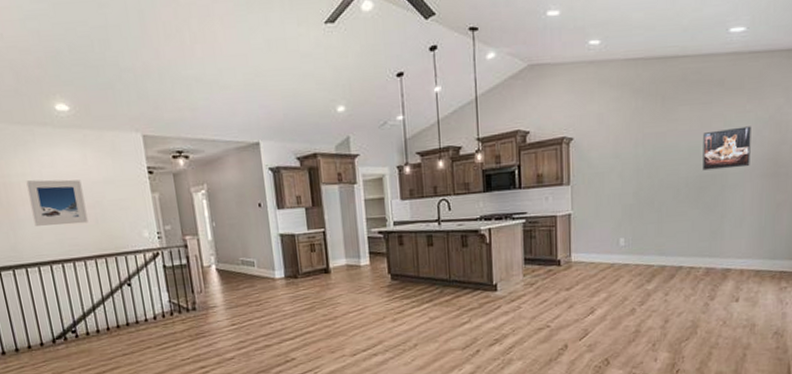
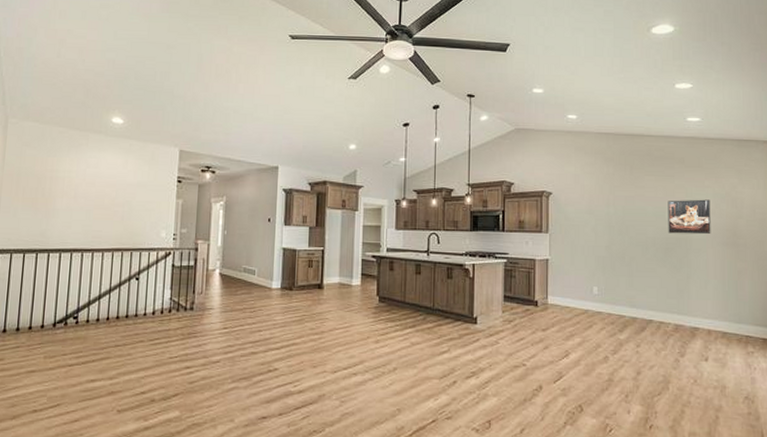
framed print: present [26,179,88,226] -> none [67,177,118,219]

